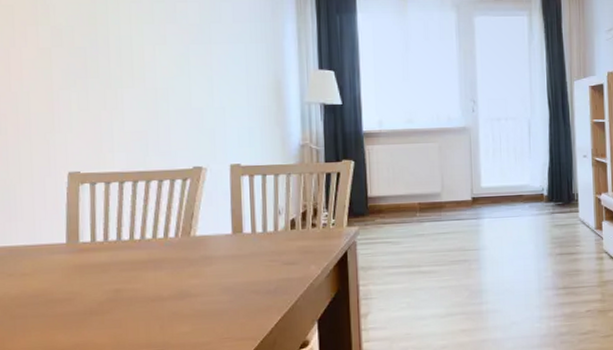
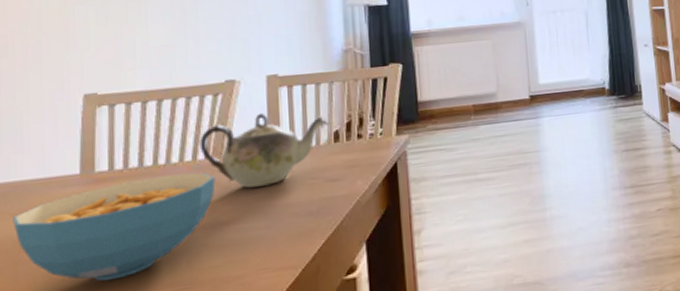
cereal bowl: none [9,248,185,339] -> present [13,172,216,282]
teapot: none [170,198,287,266] -> present [199,112,330,188]

